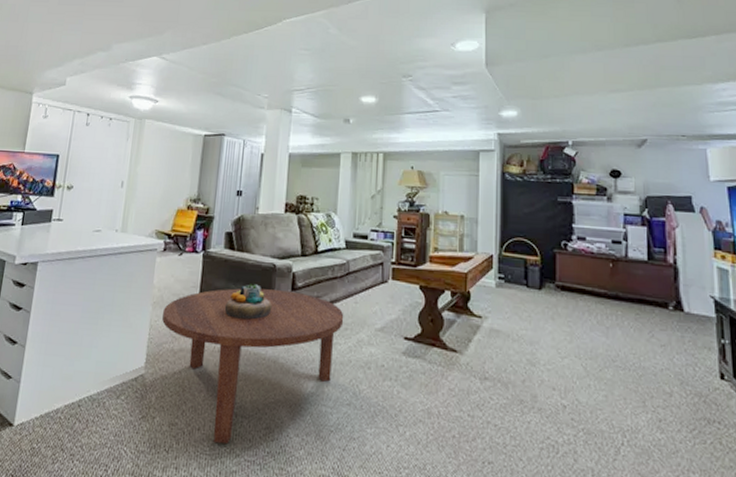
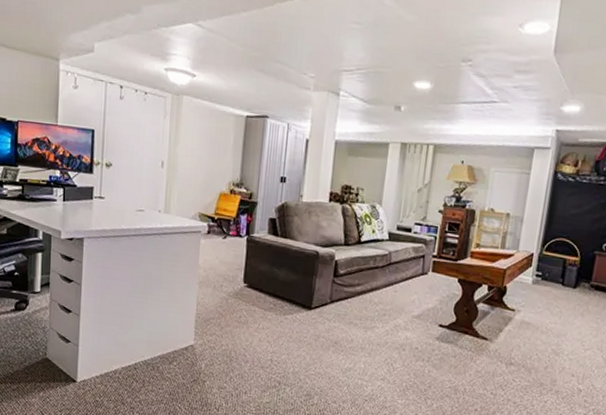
coffee table: present [162,288,344,445] -> none [209,272,383,407]
decorative bowl: present [224,284,273,320] -> none [268,269,315,302]

